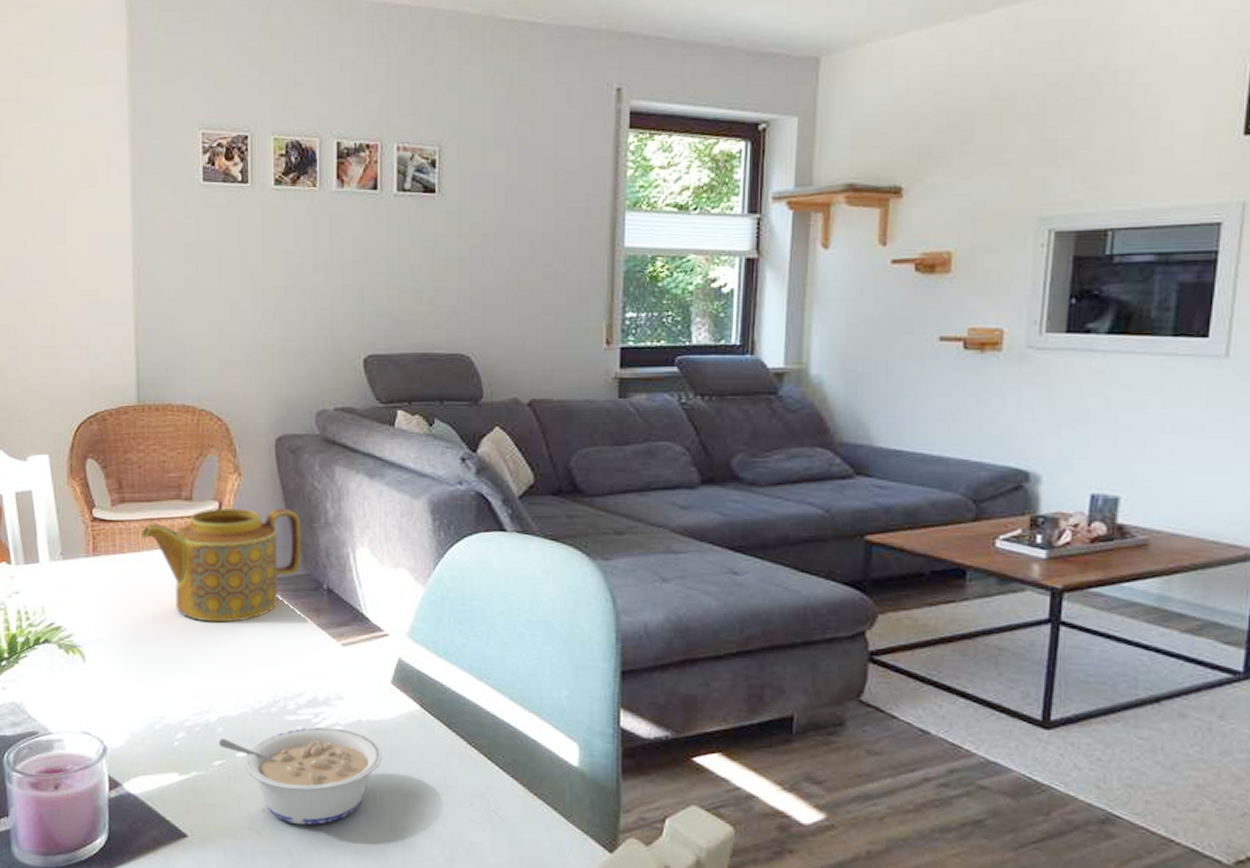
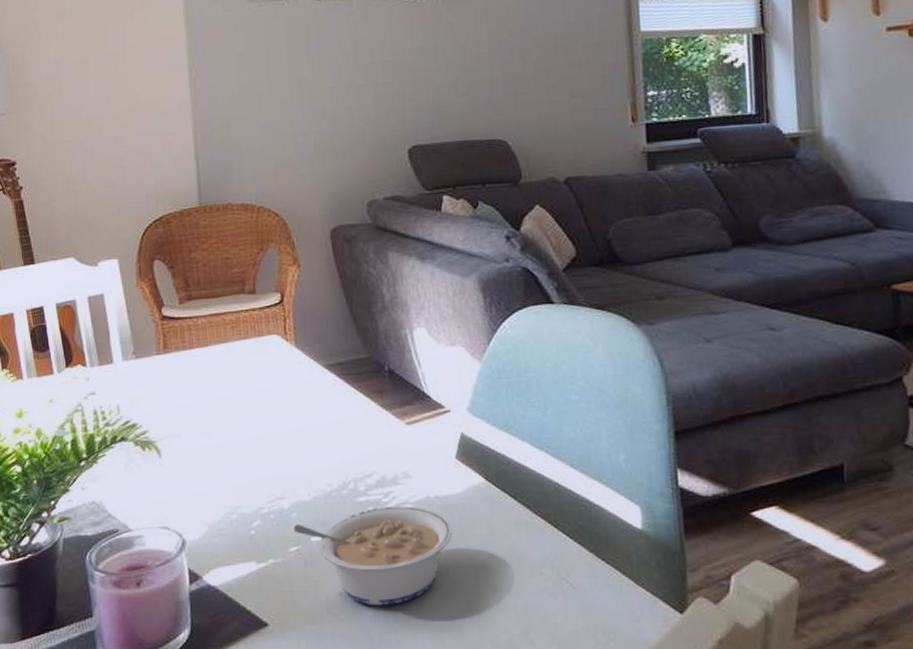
teapot: present [140,507,301,623] -> none [208,295,361,410]

